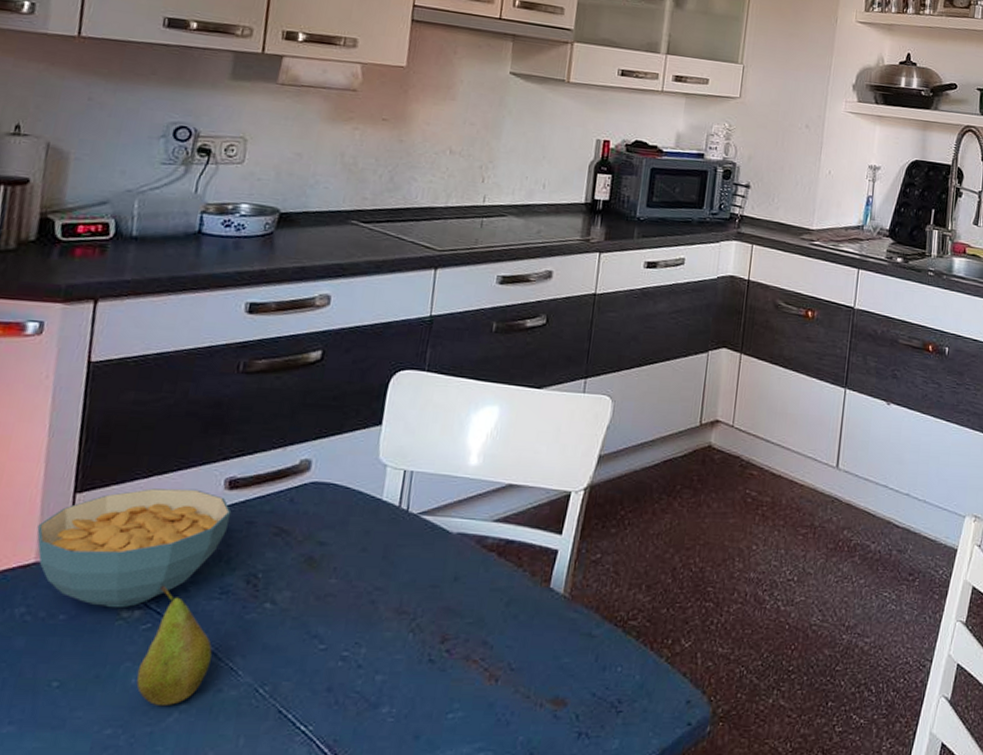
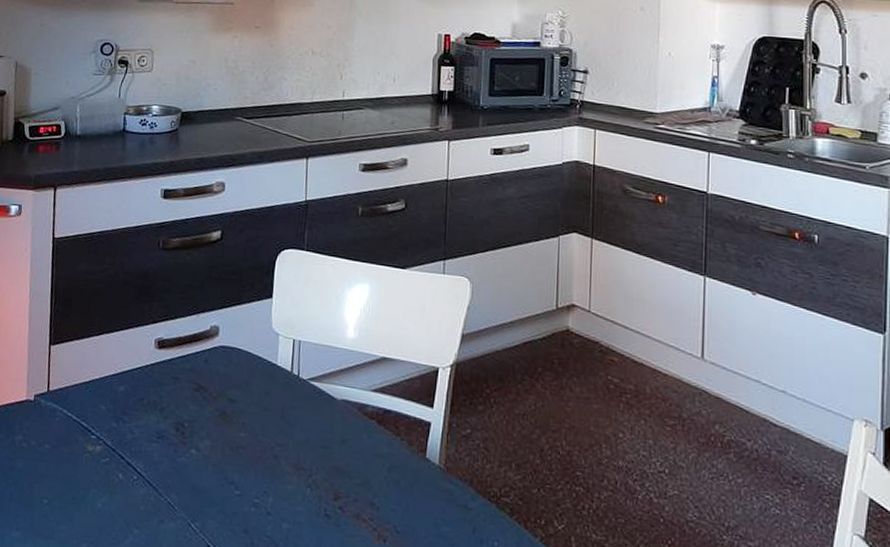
cereal bowl: present [37,488,232,608] -> none [26,344,161,443]
fruit: present [136,585,212,707] -> none [101,426,154,530]

